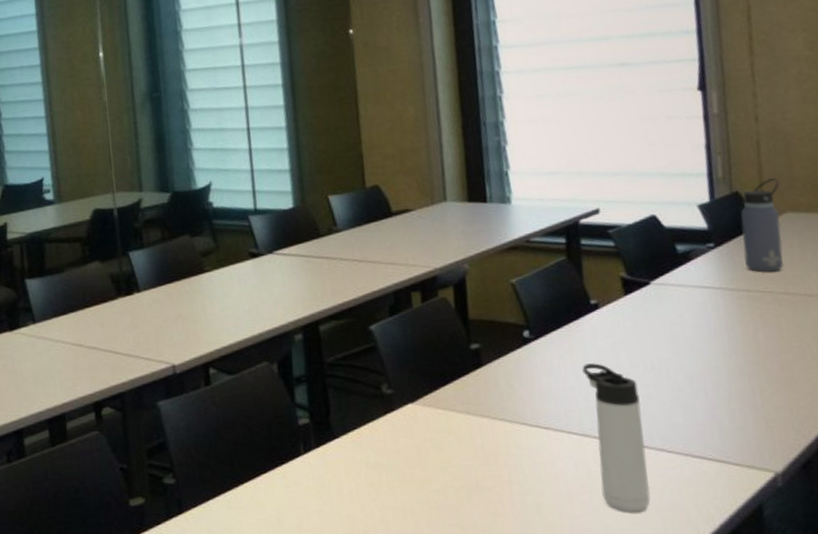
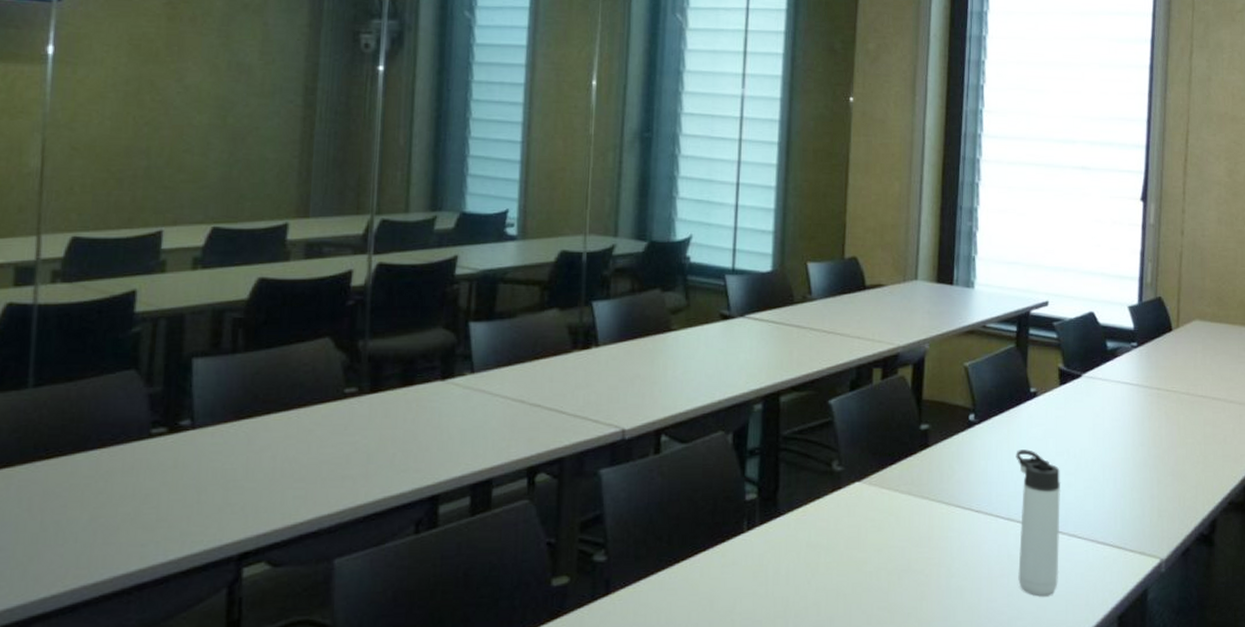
water bottle: present [741,178,785,273] -> none [1158,288,1193,373]

